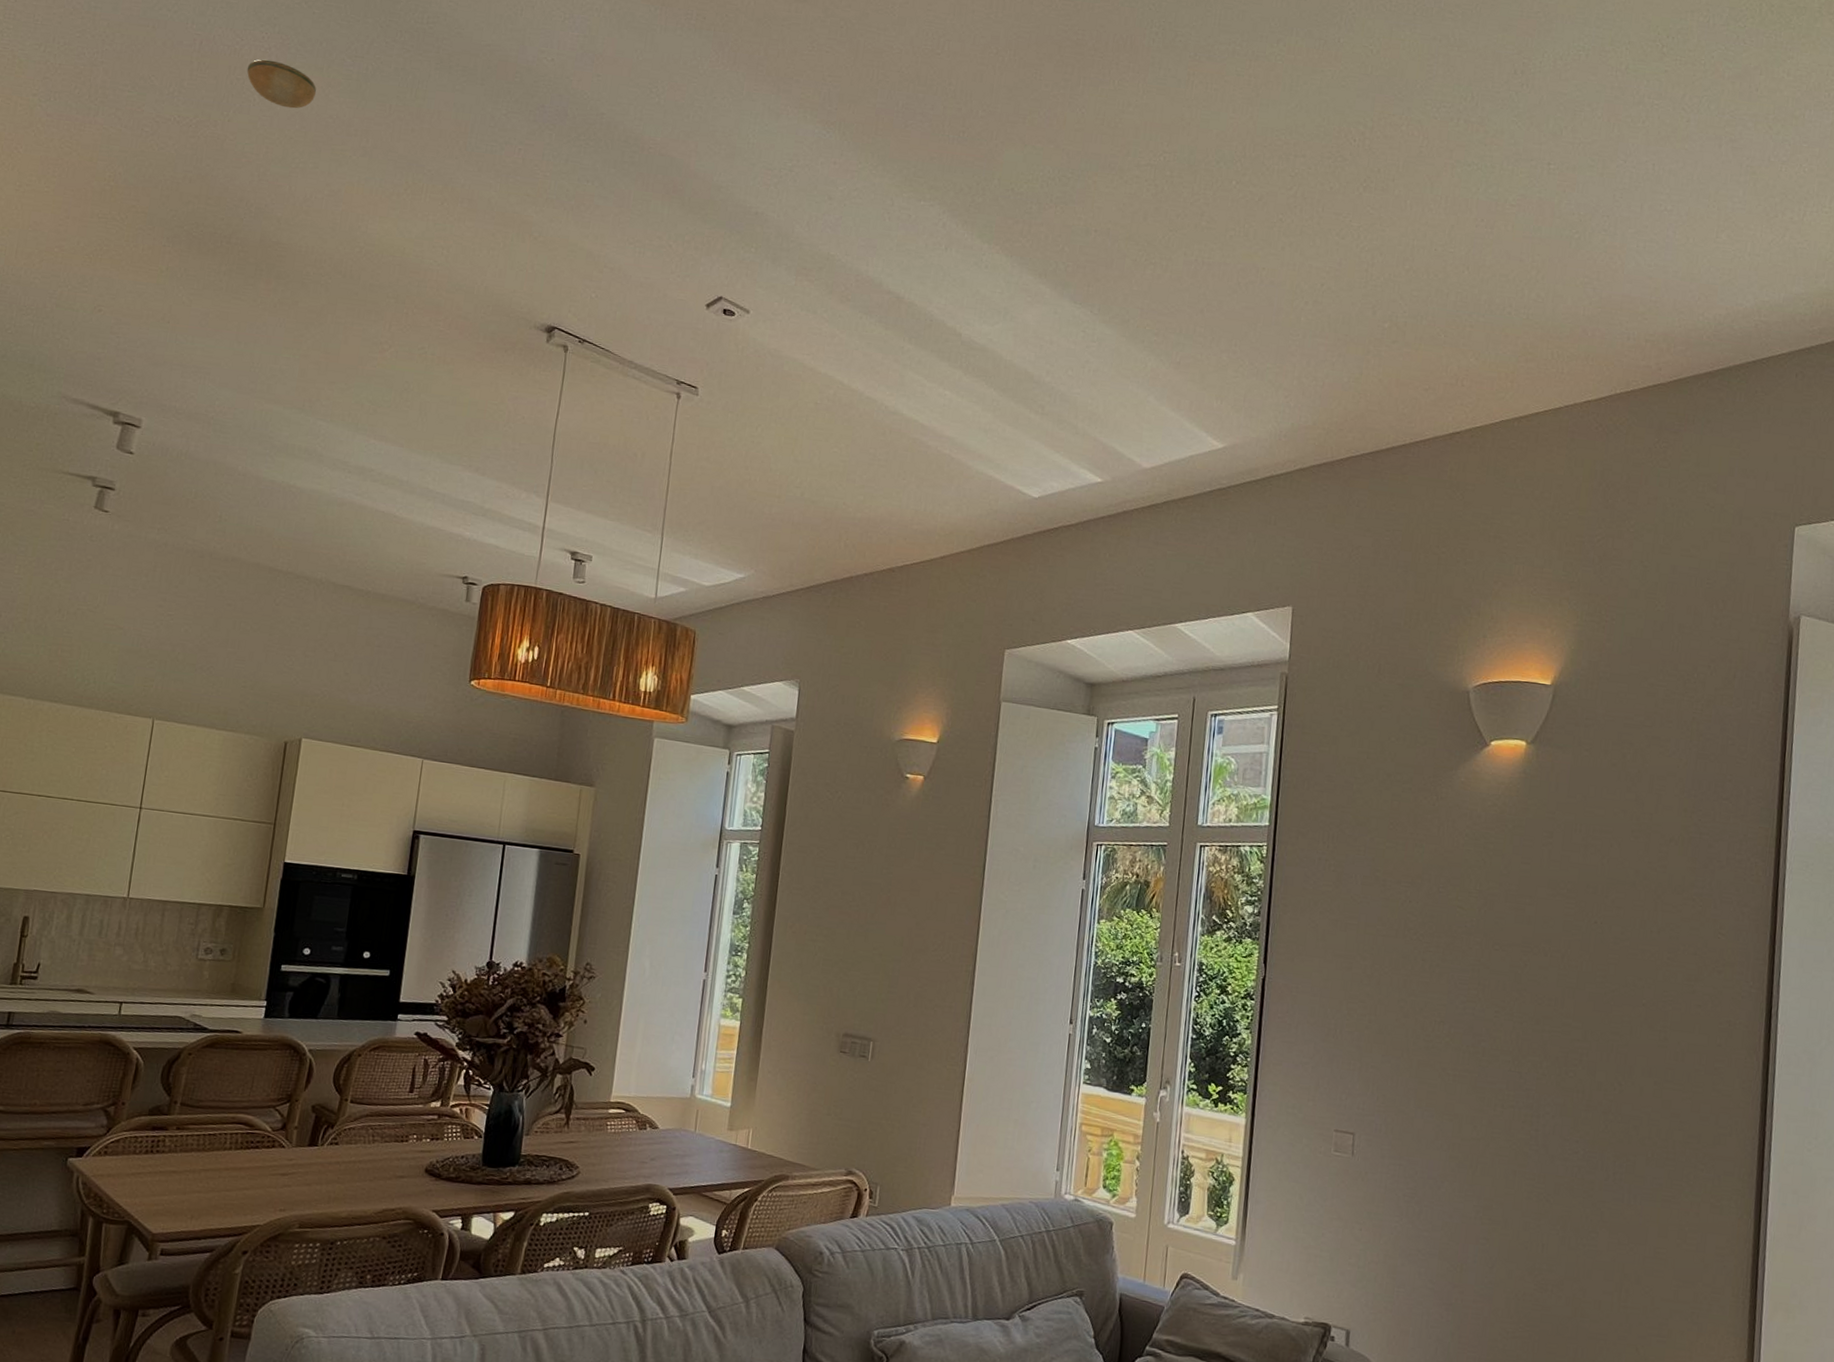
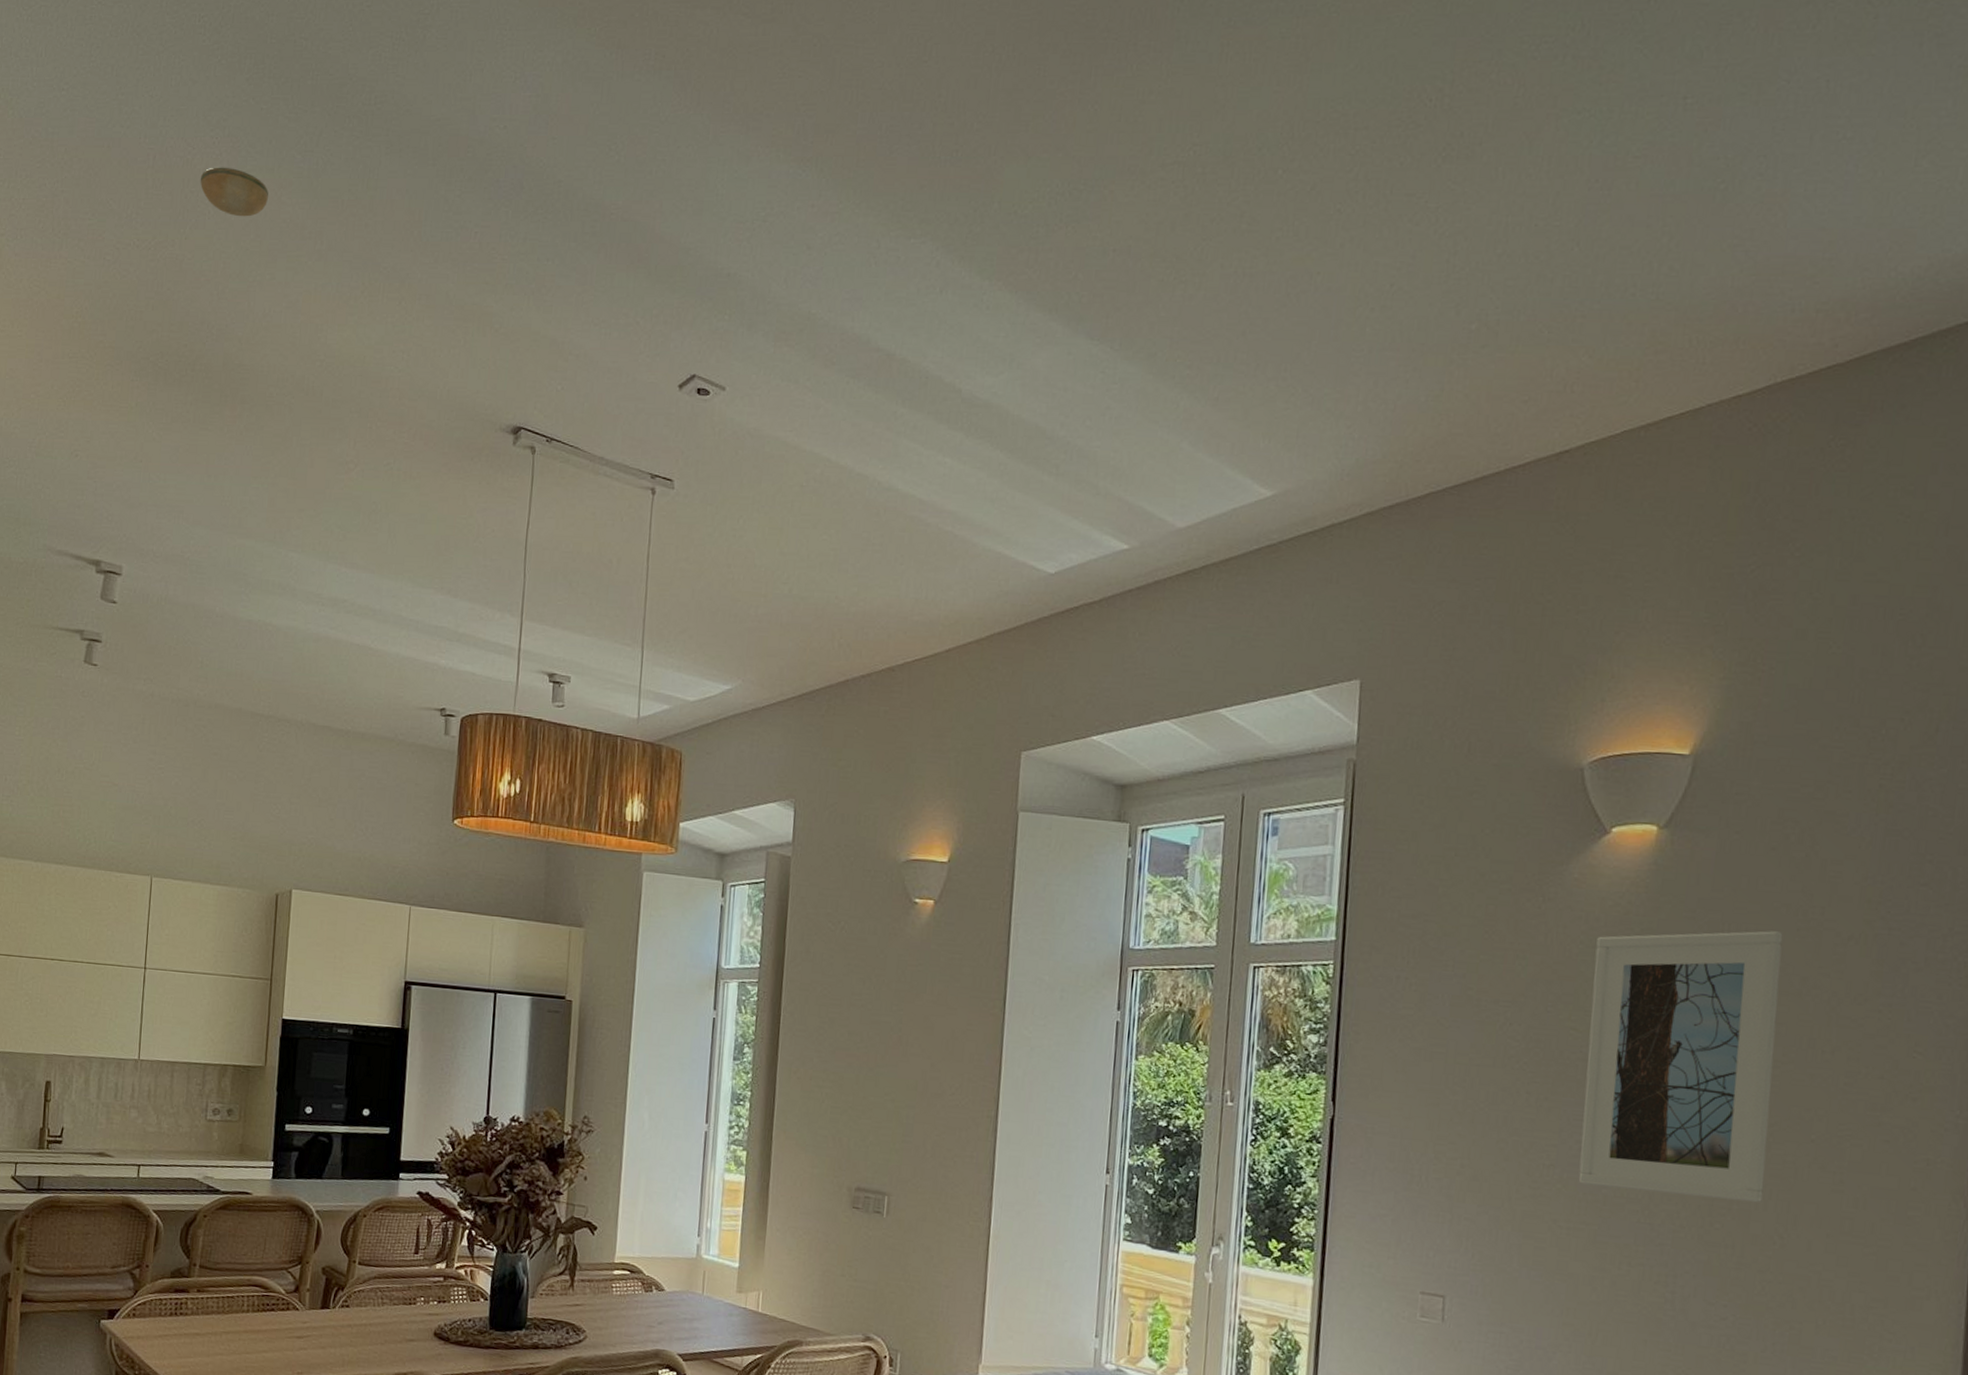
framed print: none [1462,830,1622,1056] -> present [1578,931,1783,1203]

